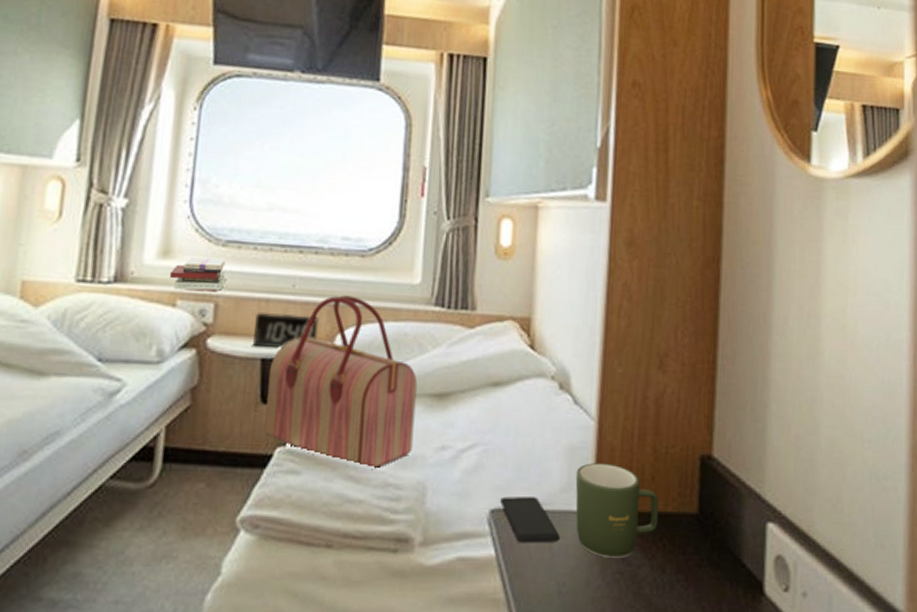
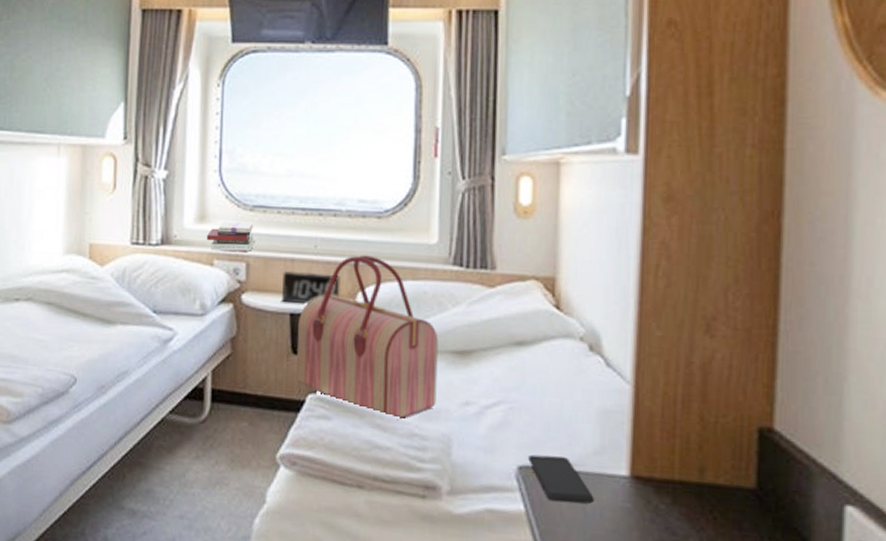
mug: present [575,463,659,559] -> none [610,427,708,527]

